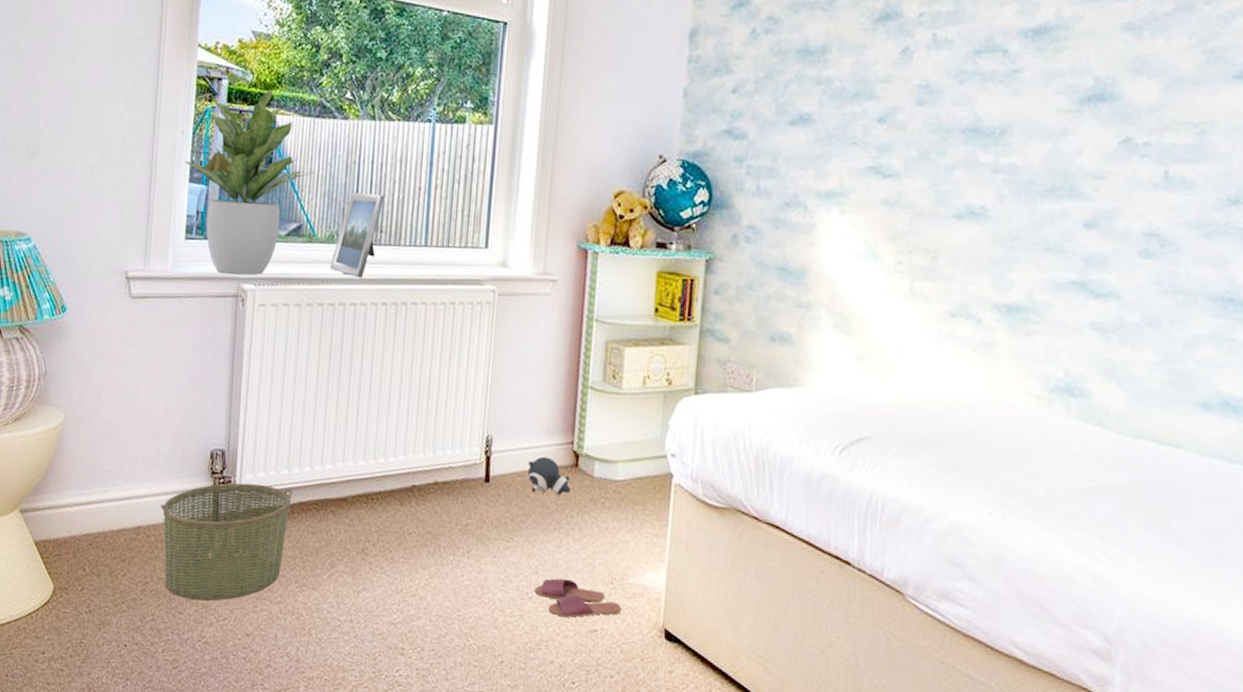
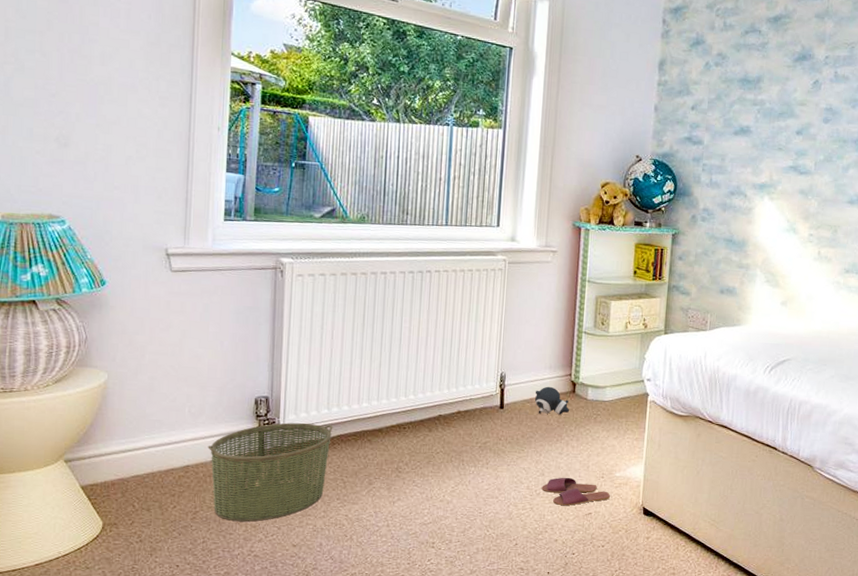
potted plant: present [184,90,314,276] -> none [221,95,345,251]
picture frame: present [329,193,385,279] -> none [361,182,409,252]

